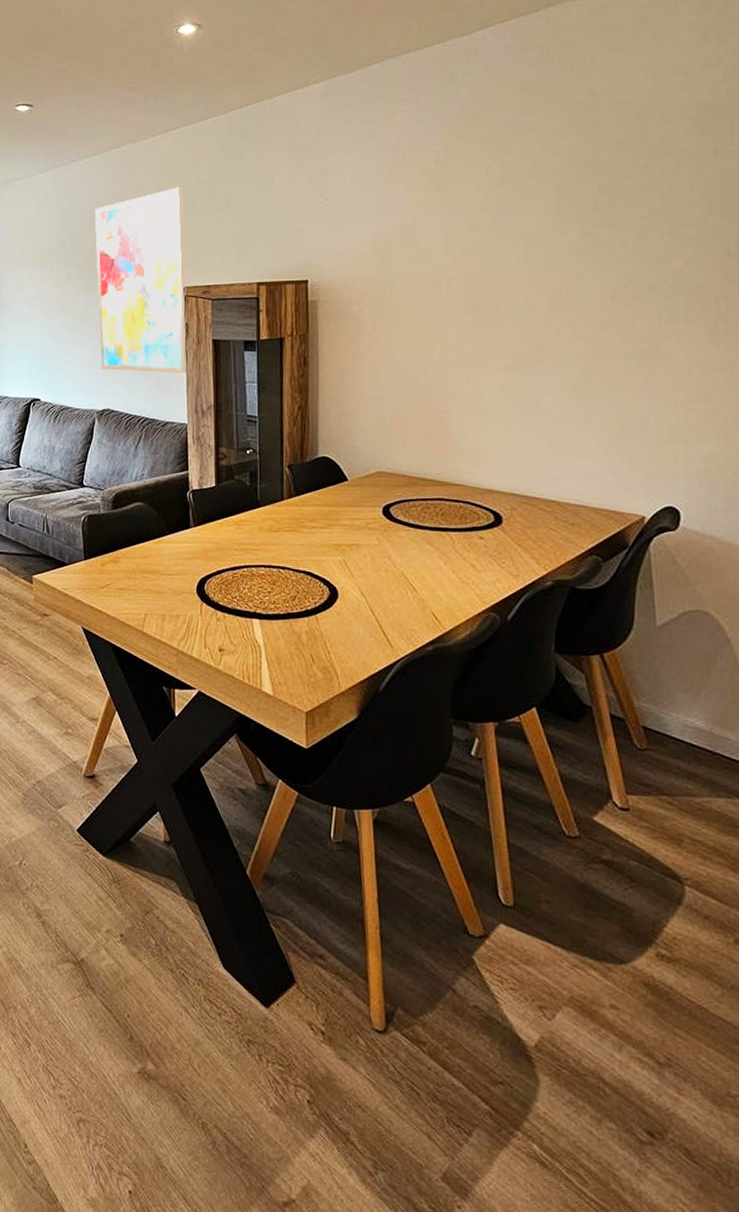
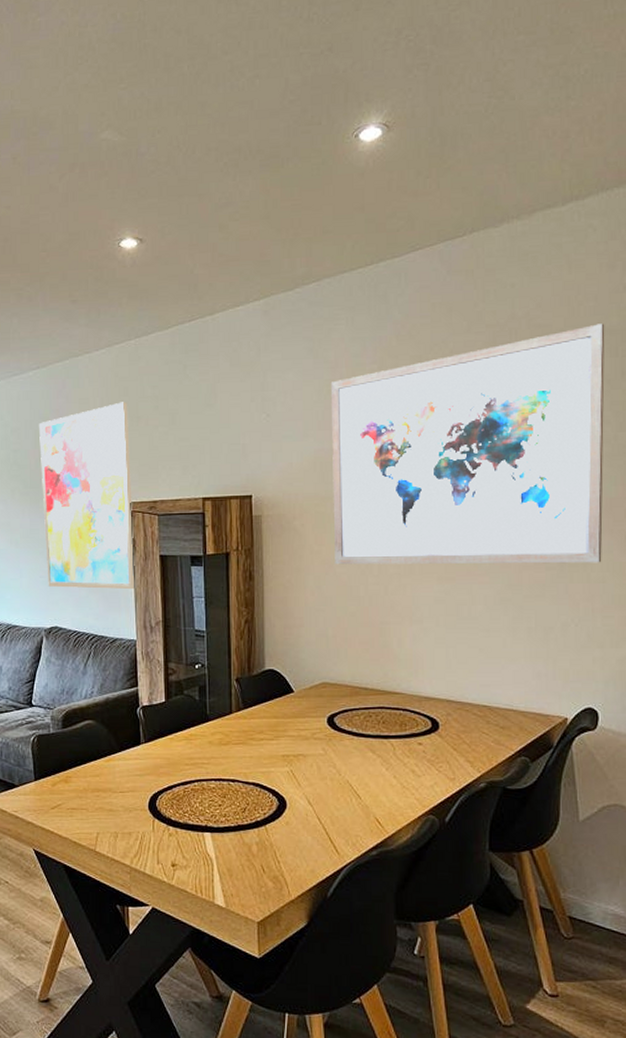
wall art: none [392,99,695,353] -> present [330,323,605,565]

